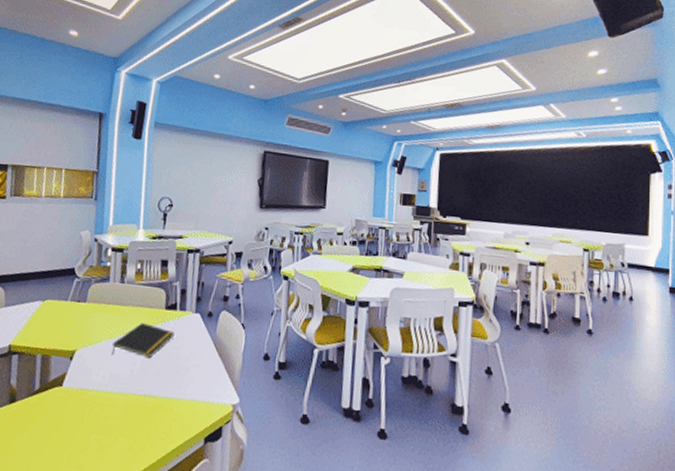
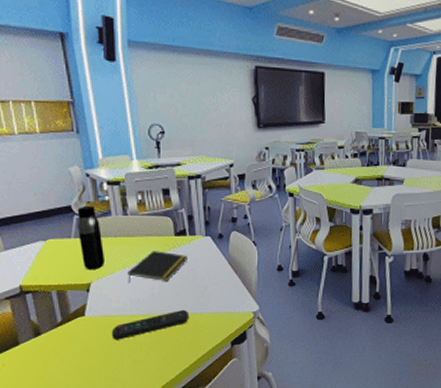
water bottle: none [72,269,97,337] -> present [77,205,104,270]
remote control: none [83,391,166,419] -> present [111,309,190,340]

